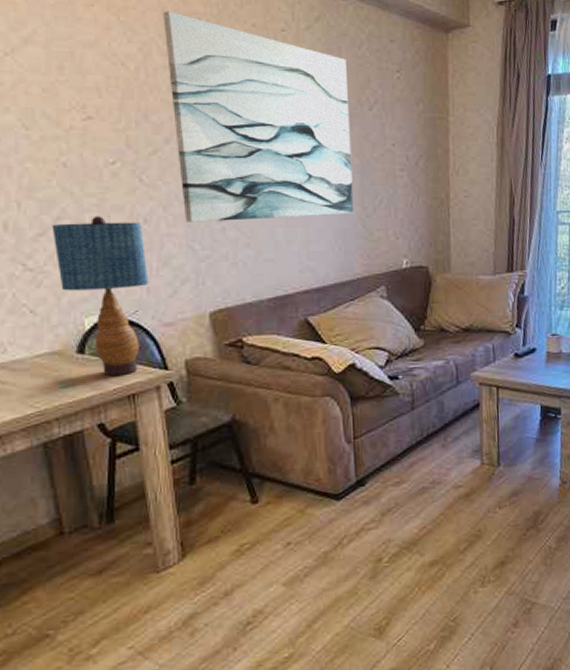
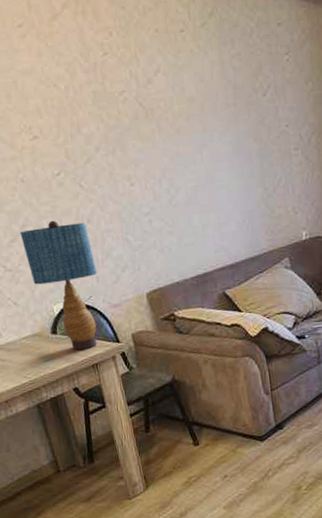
wall art: present [163,11,354,222] -> none [81,30,257,218]

